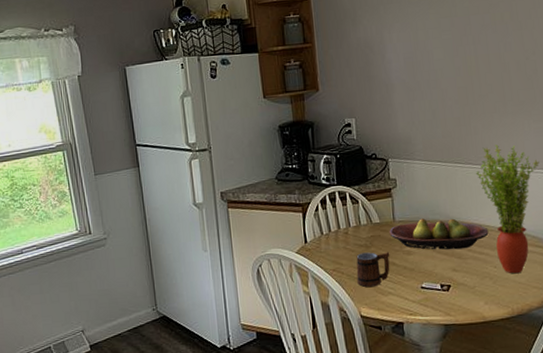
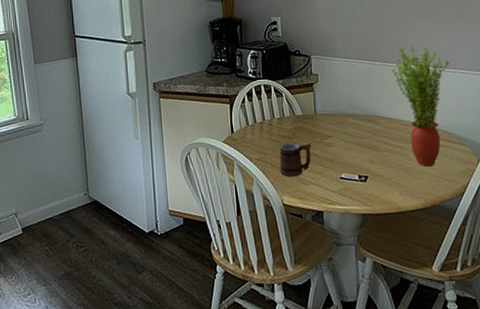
fruit bowl: present [389,218,489,250] -> none [311,112,404,143]

